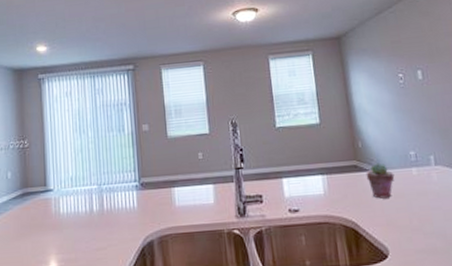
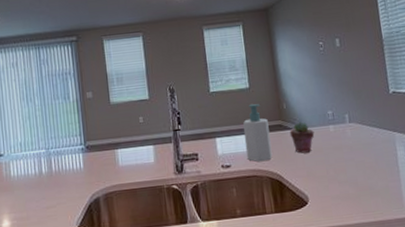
soap bottle: none [312,141,347,207] -> present [242,104,273,162]

